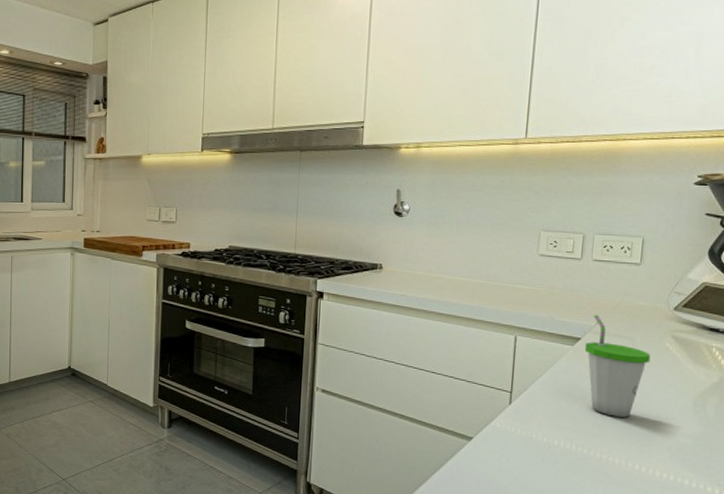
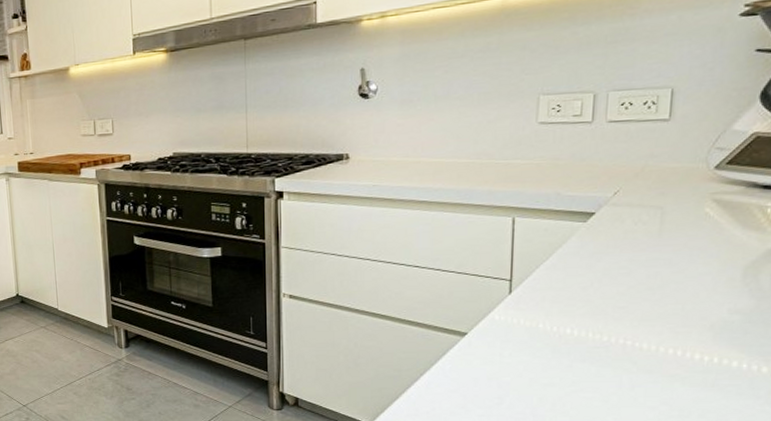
cup: present [584,314,651,418] -> none [600,183,686,298]

